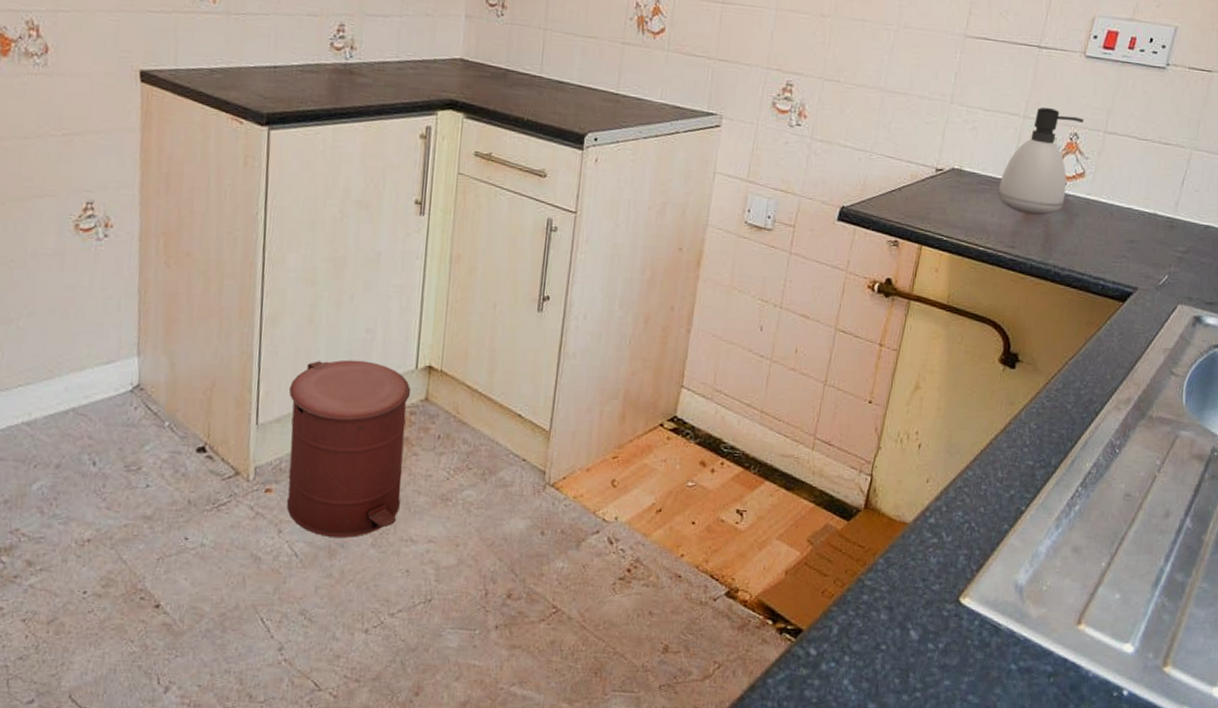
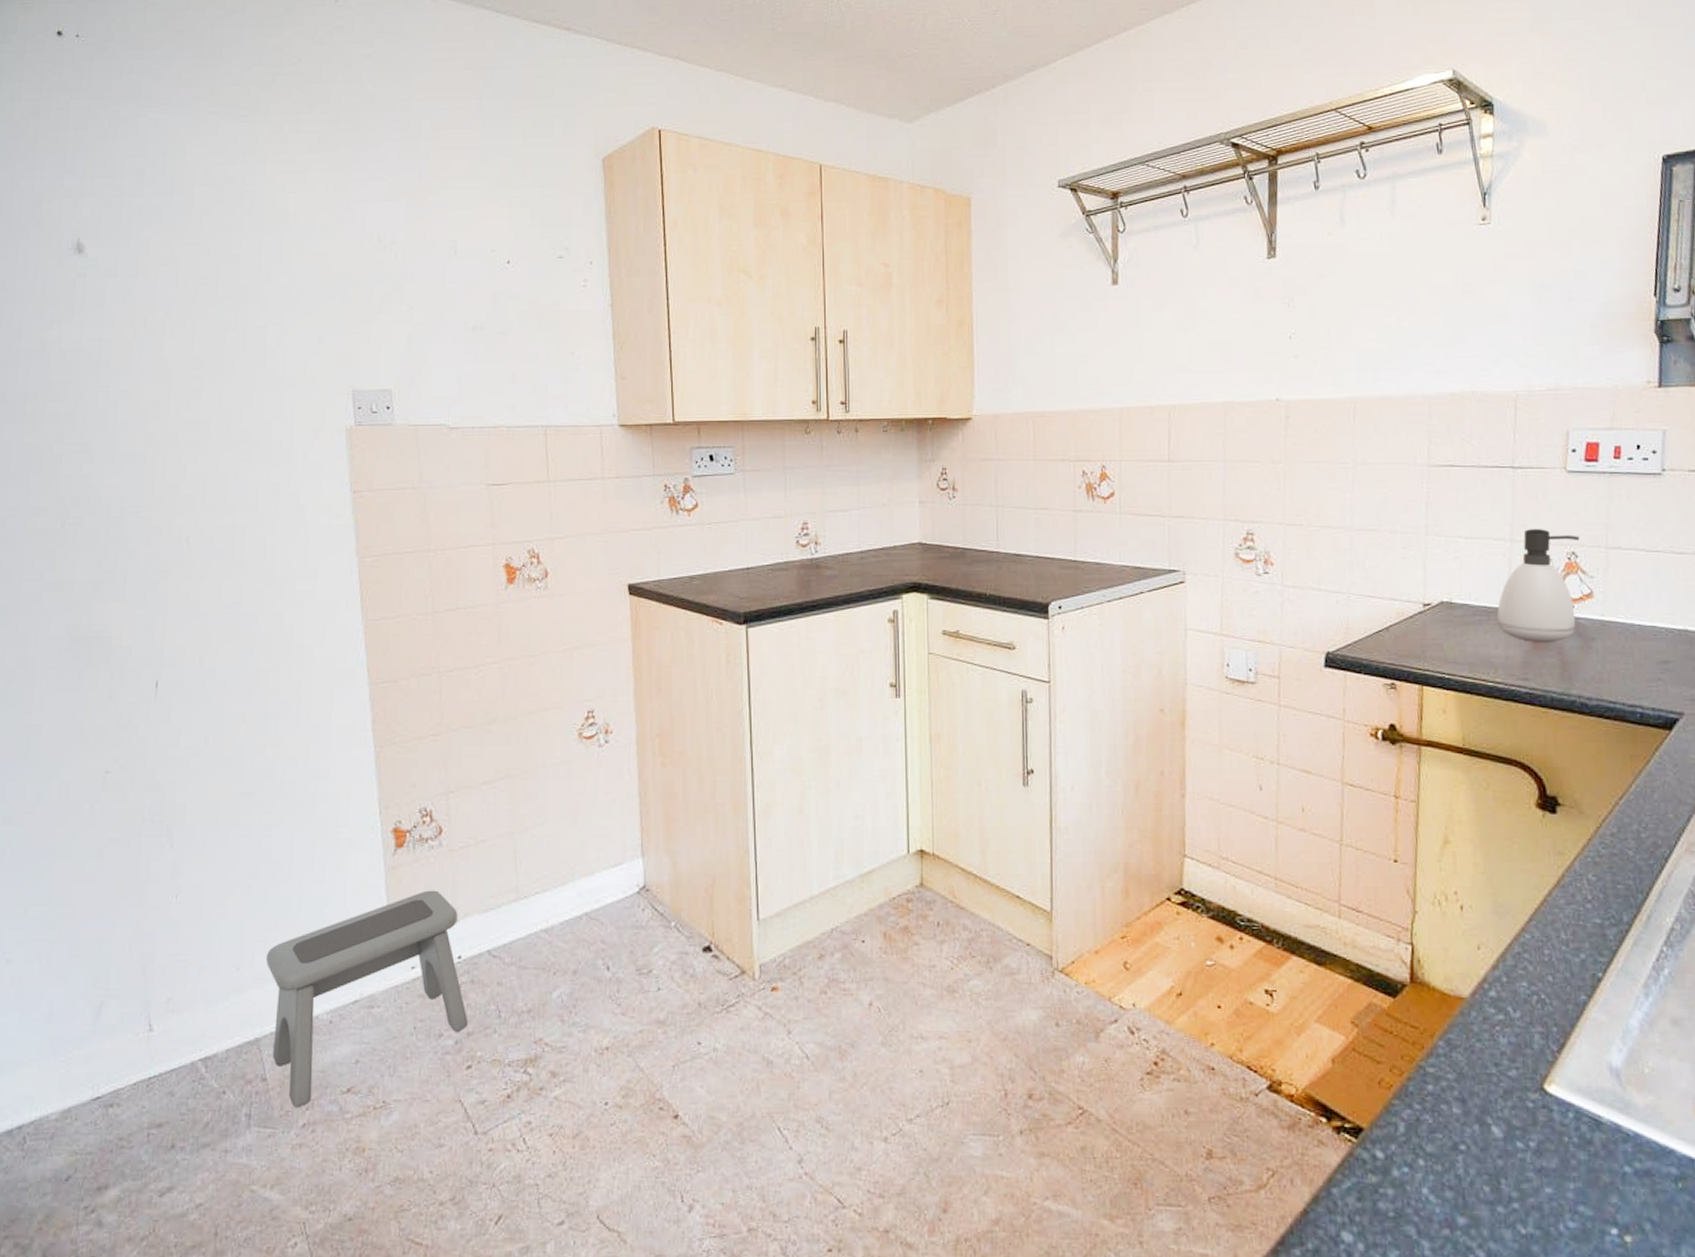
trash can: present [286,359,411,539] -> none [785,848,906,1038]

